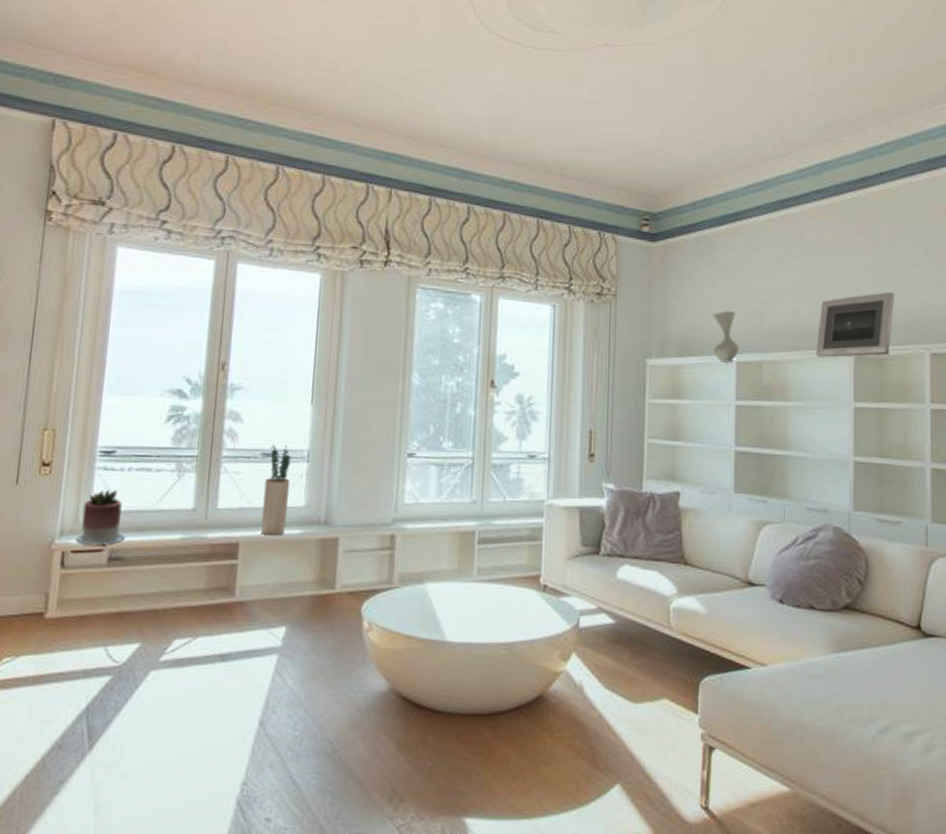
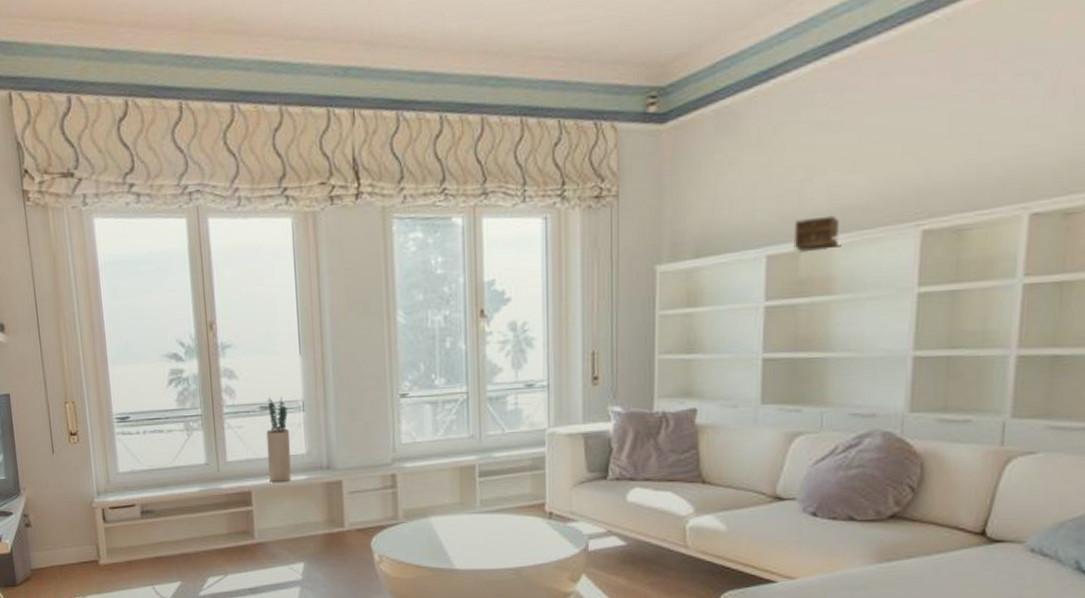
succulent planter: present [76,490,125,545] -> none [111,452,151,502]
decorative vase: present [712,311,740,363] -> none [737,195,771,259]
decorative box: none [757,335,792,363] -> present [793,215,839,251]
picture frame: present [815,291,895,358] -> none [869,140,986,238]

